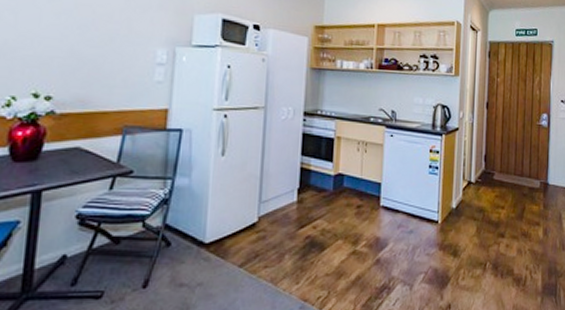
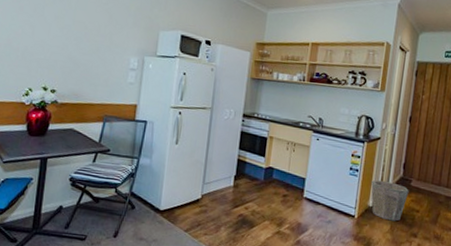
waste bin: none [453,176,492,222] -> present [371,180,409,222]

